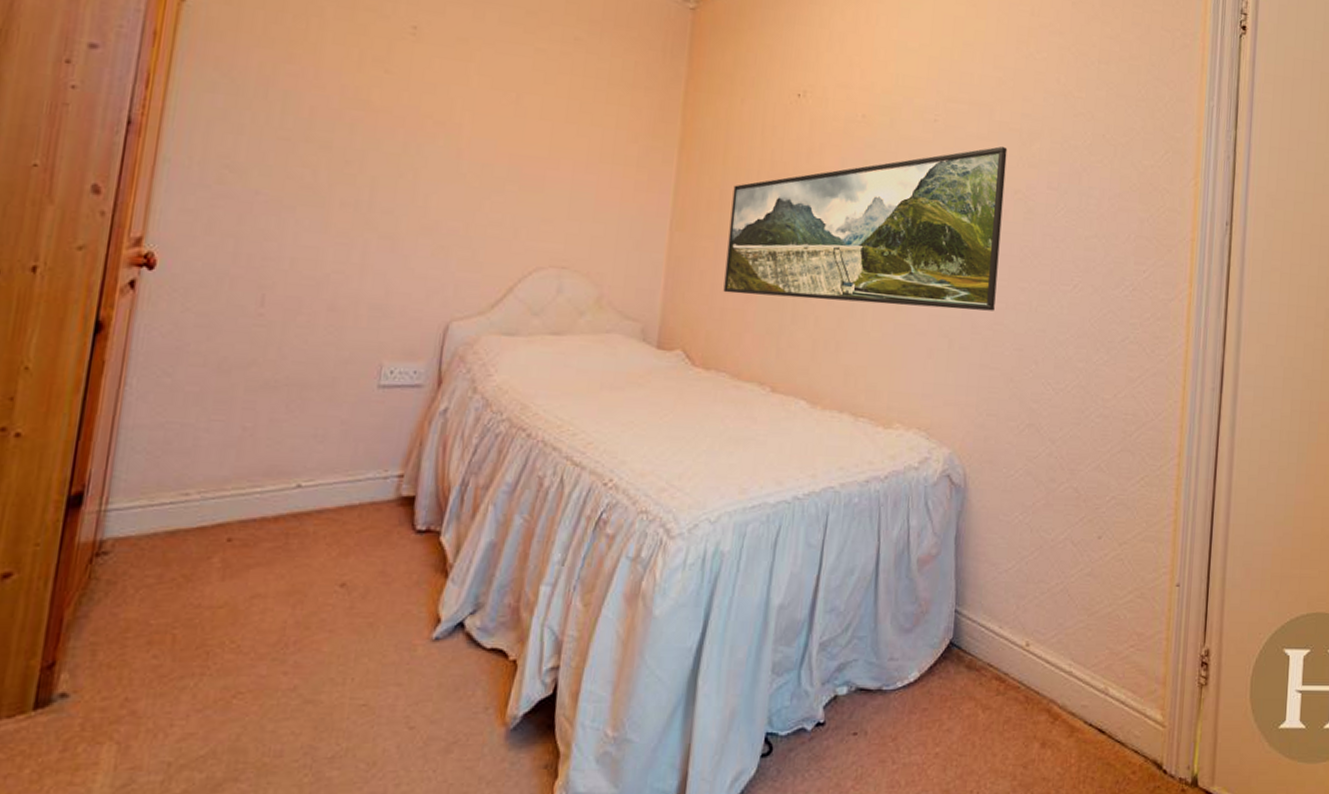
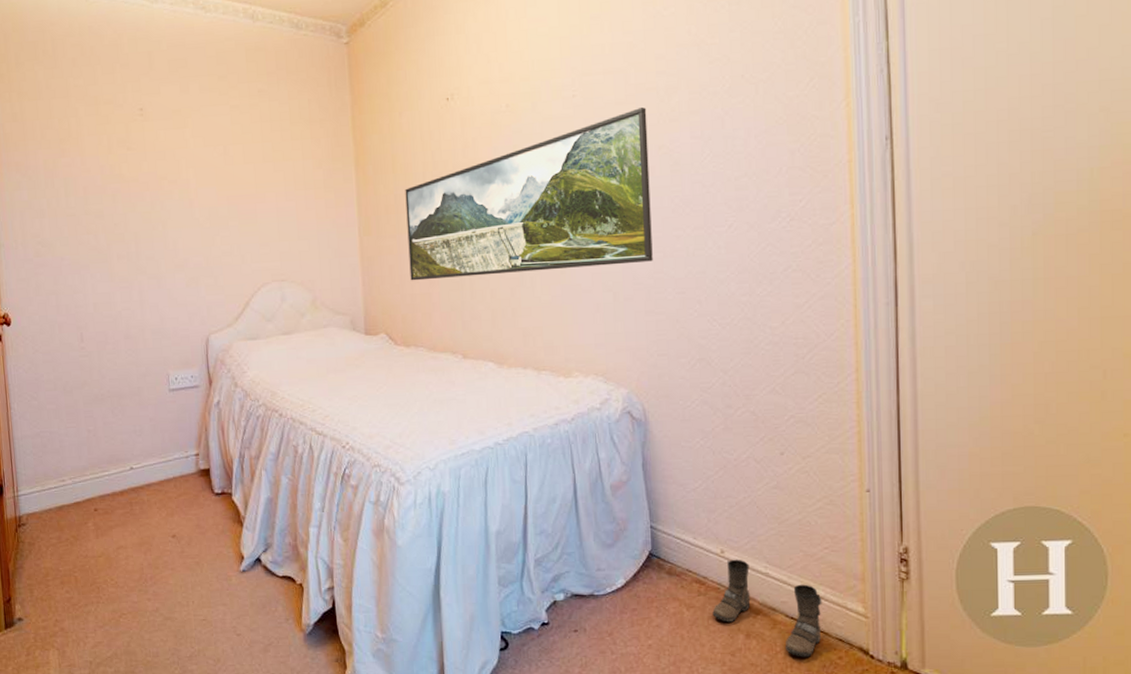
boots: none [1009,654,1123,771] -> present [712,559,822,657]

